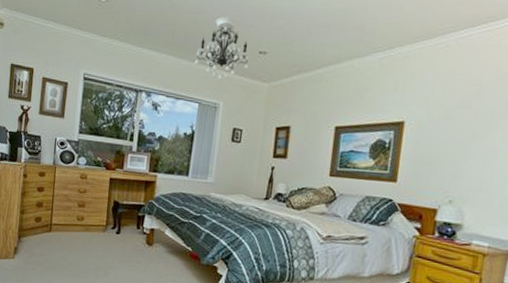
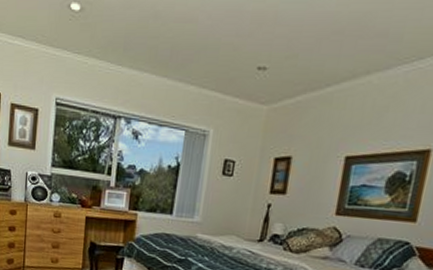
chandelier: present [195,17,250,80] -> none [181,25,246,102]

